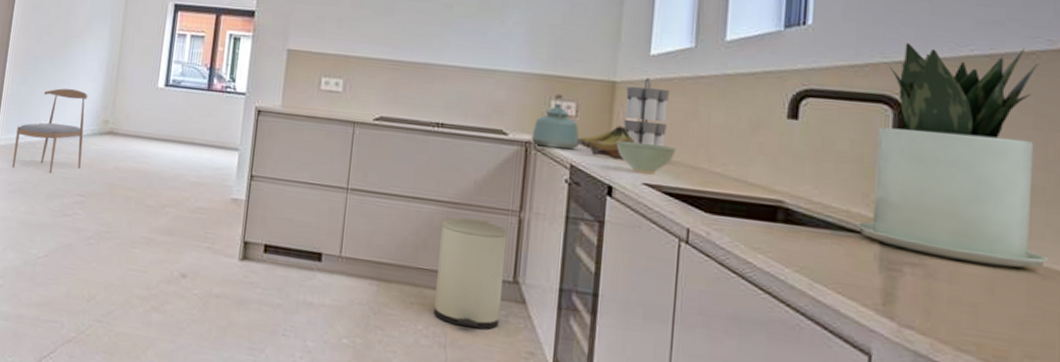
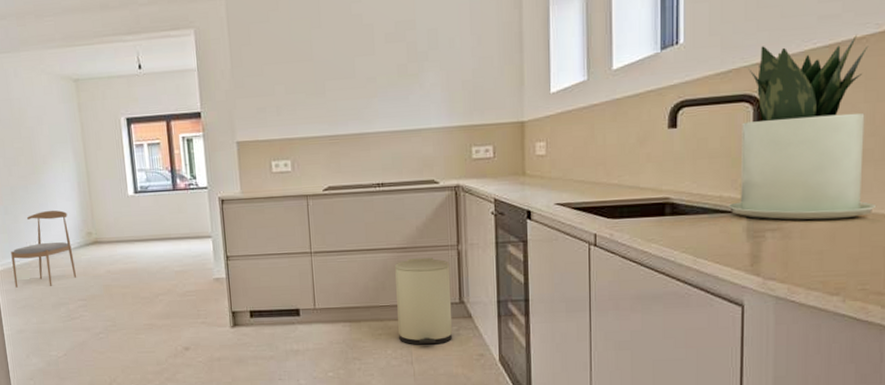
kettle: present [531,93,580,150] -> none [459,140,499,188]
fruit: present [577,126,636,160] -> none [497,159,546,188]
bowl: present [616,140,677,175] -> none [530,169,580,196]
spice rack: present [624,78,669,148] -> none [534,113,570,172]

